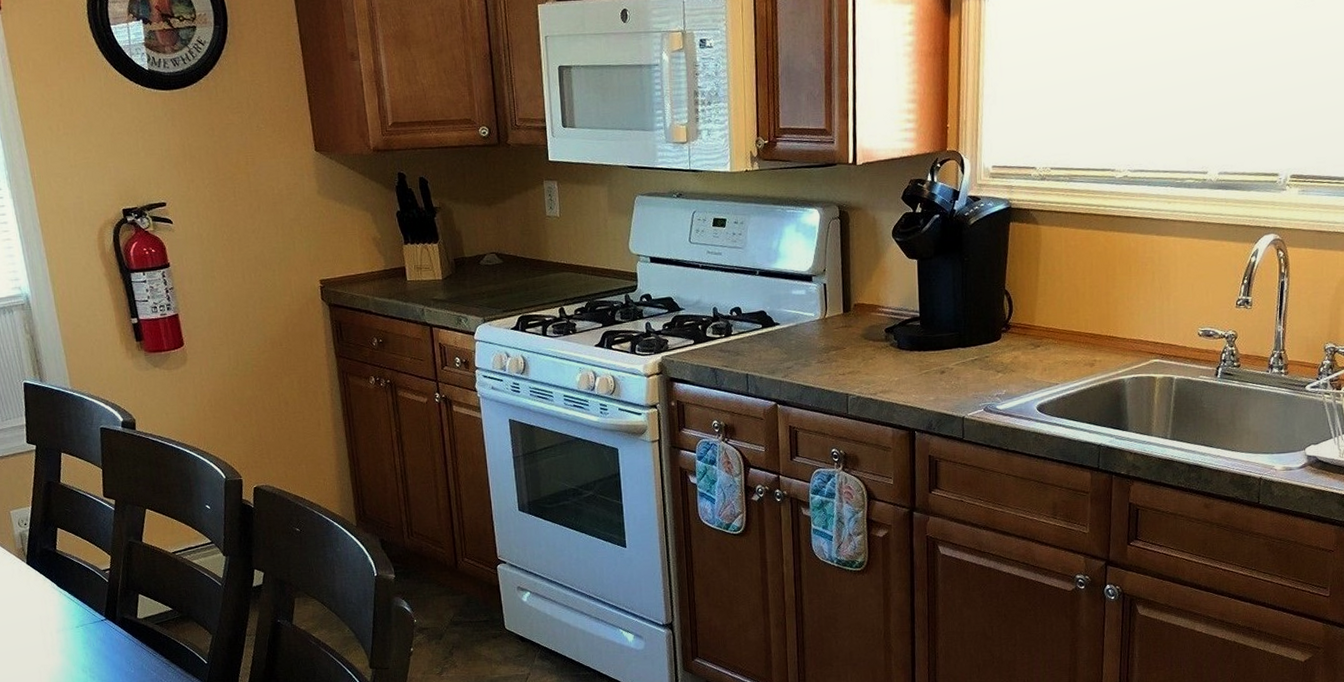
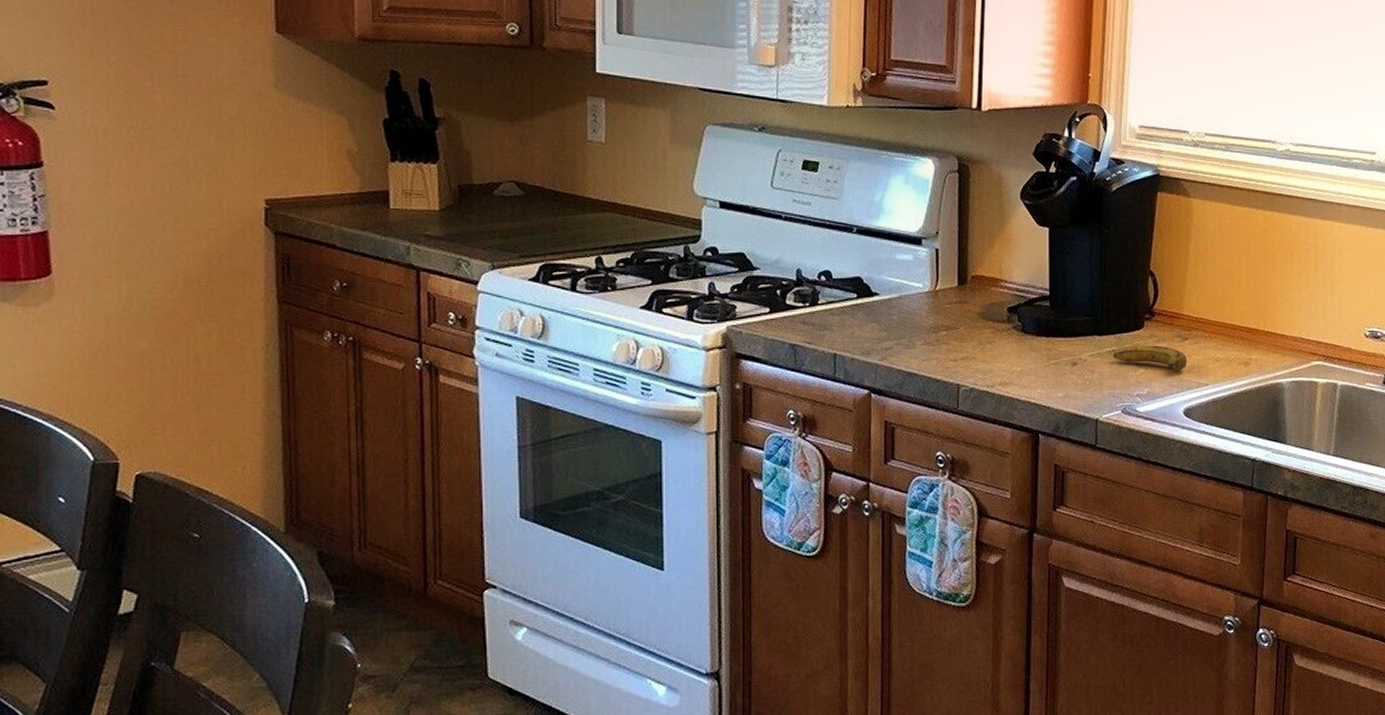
banana: none [975,353,1040,373] -> present [1112,345,1188,370]

